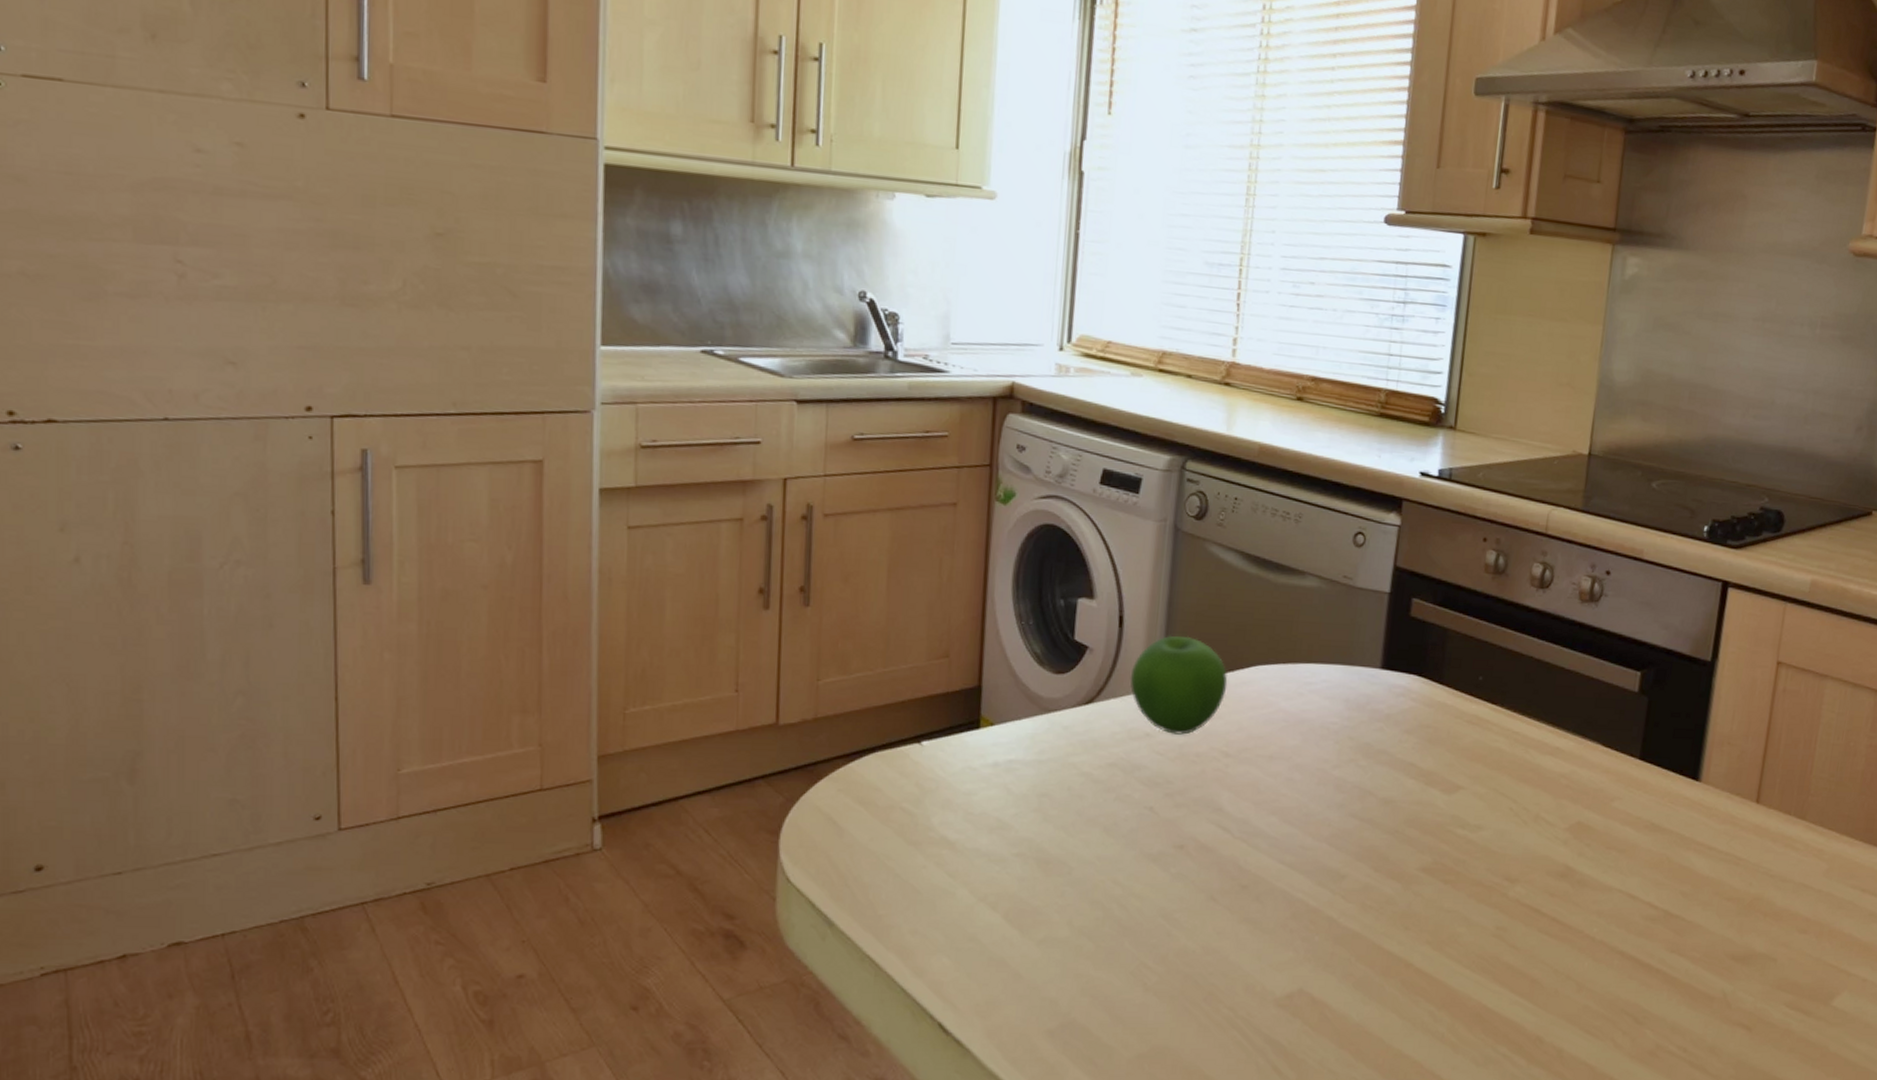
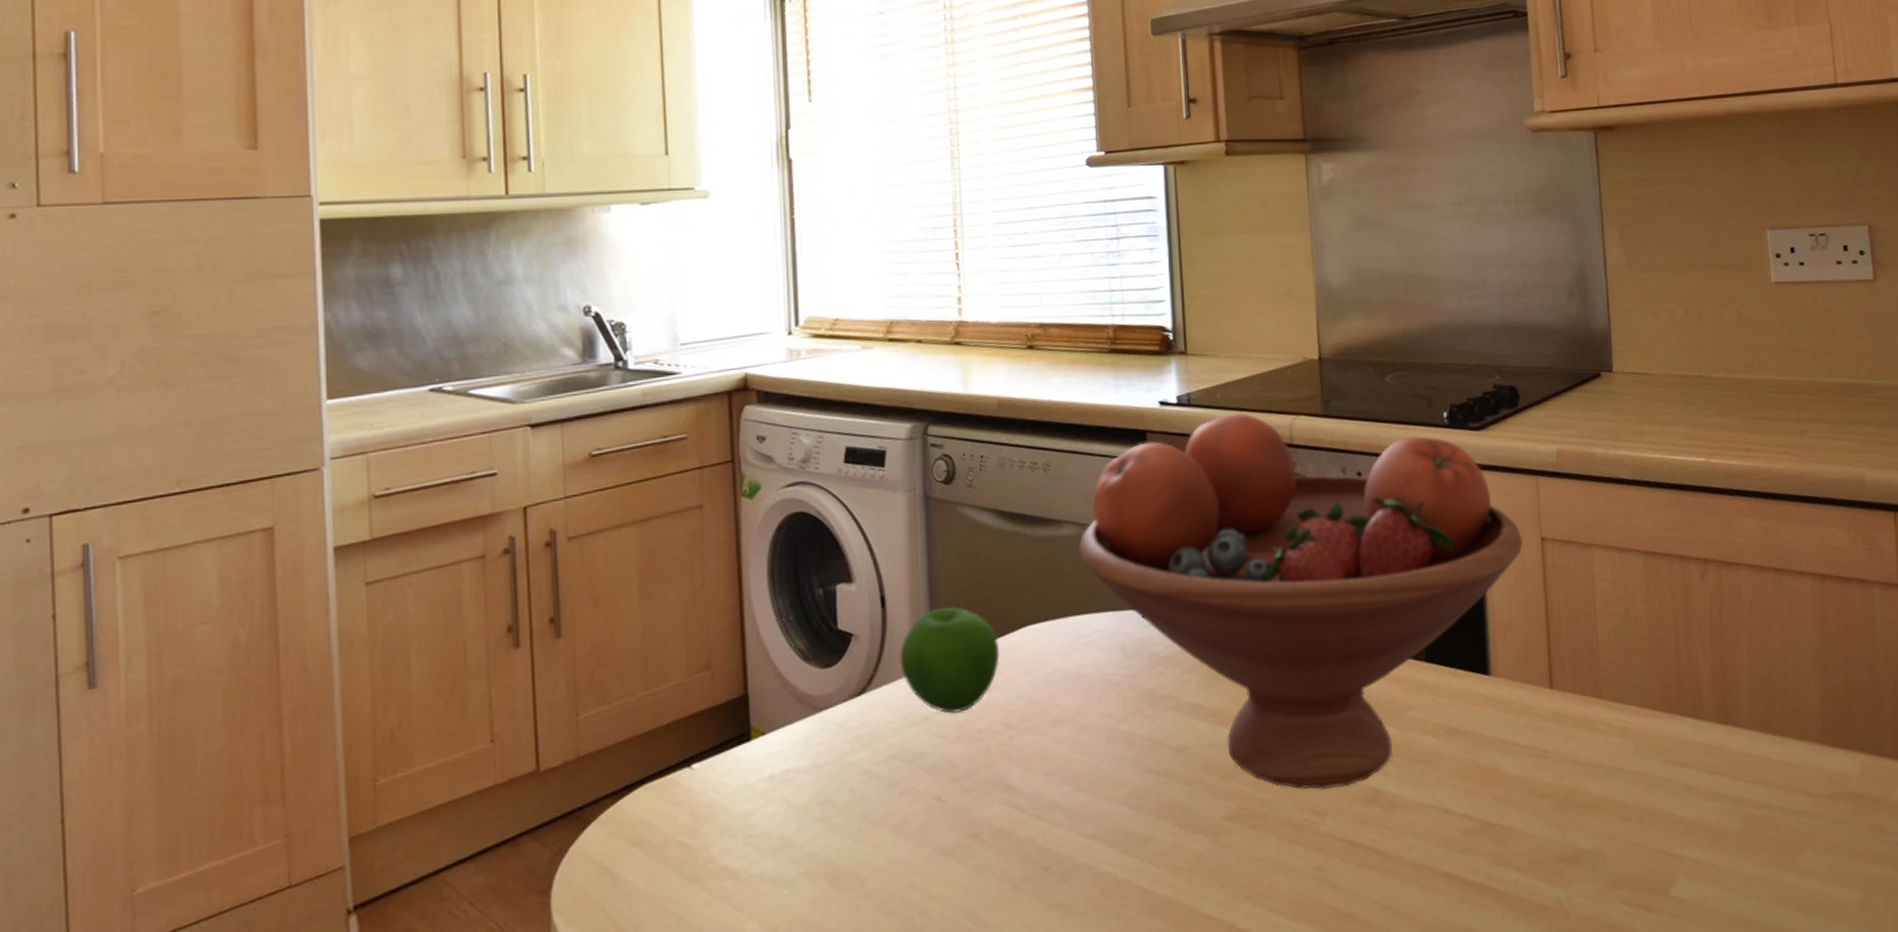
fruit bowl: none [1317,494,1759,859] -> present [1078,412,1523,790]

